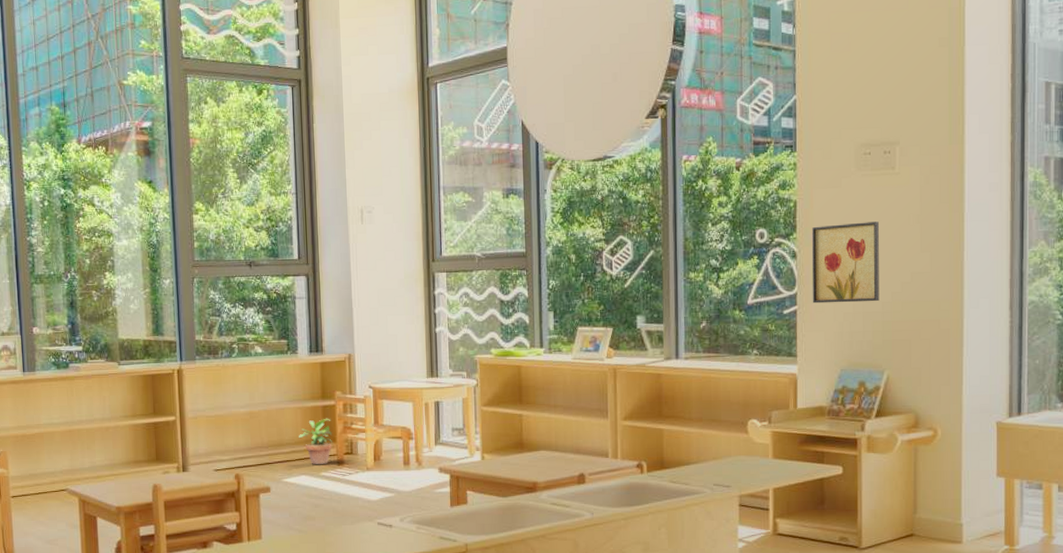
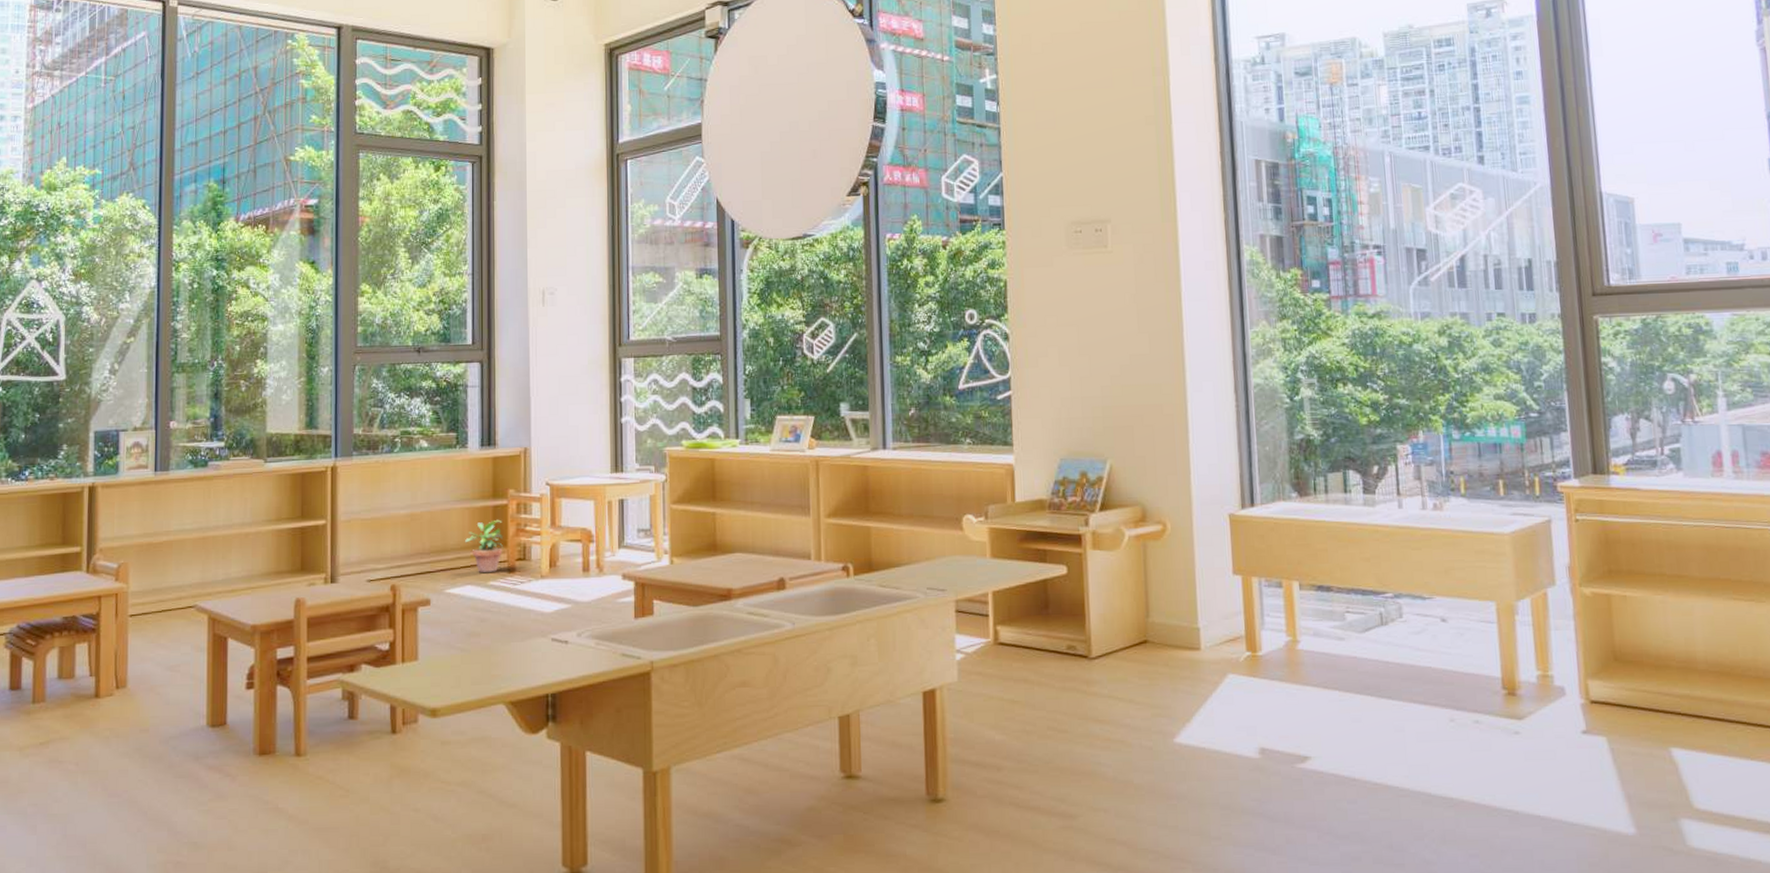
wall art: present [812,222,879,304] -> none [1024,302,1098,388]

